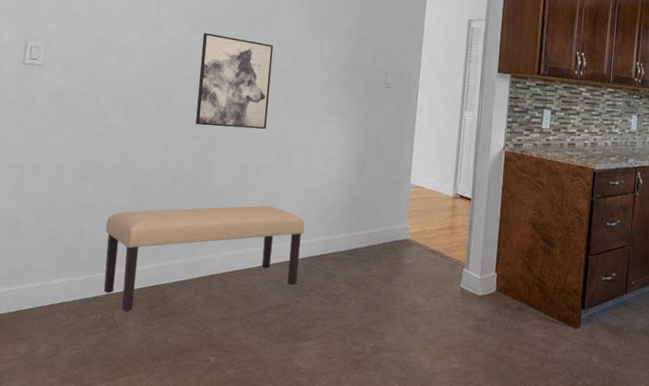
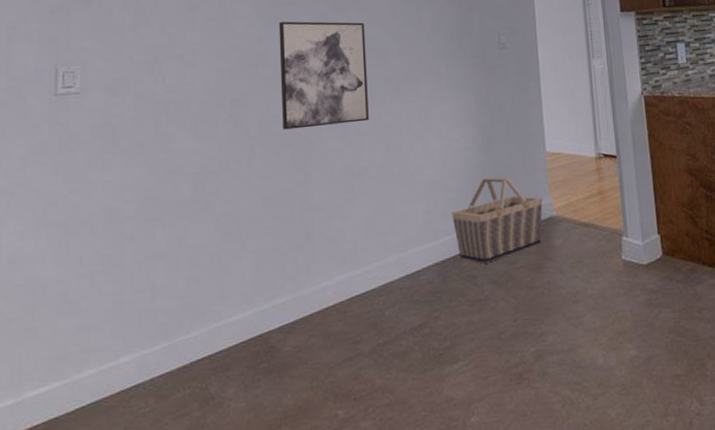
bench: present [103,205,304,313] -> none [184,209,432,379]
basket: none [322,195,401,267] -> present [451,176,543,264]

